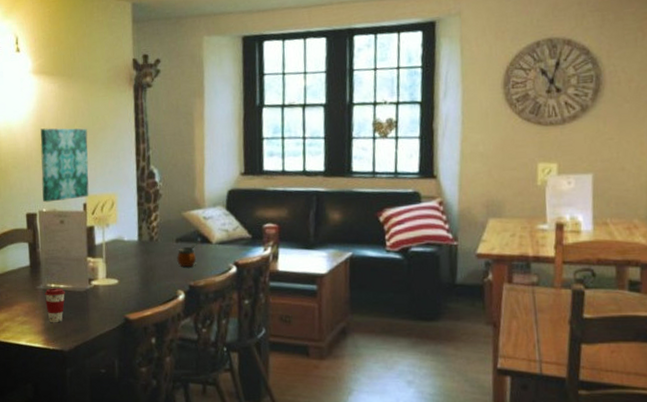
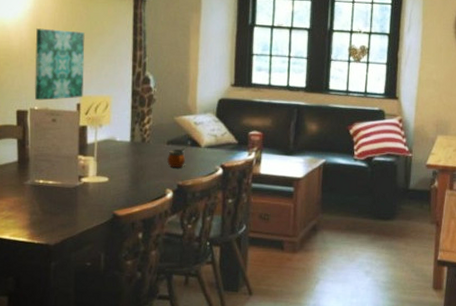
coffee cup: present [45,288,65,323] -> none [32,184,54,218]

